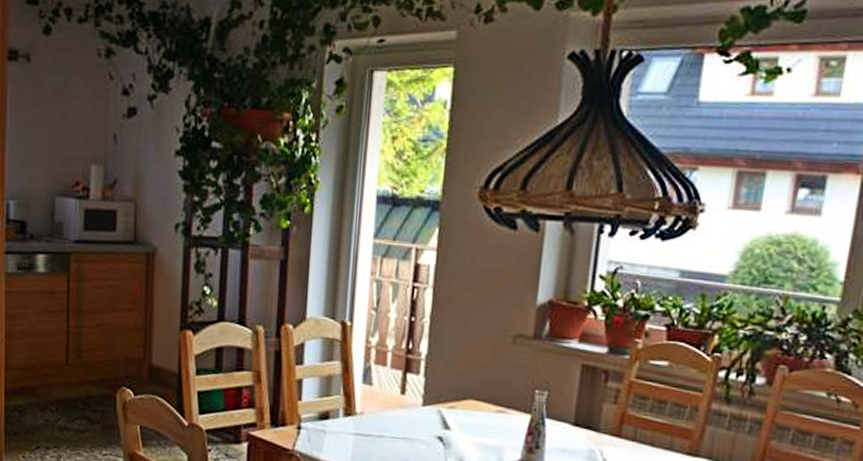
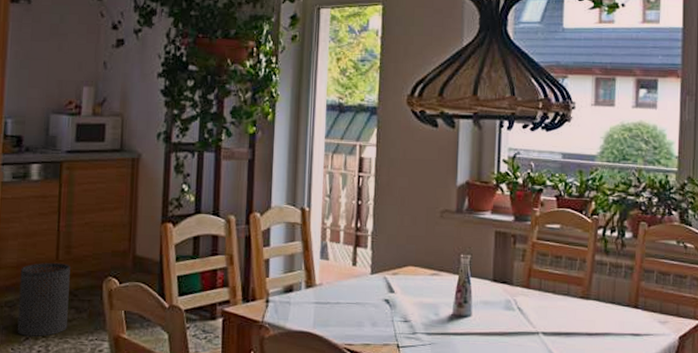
trash can: none [28,366,81,446] -> present [17,262,71,336]

